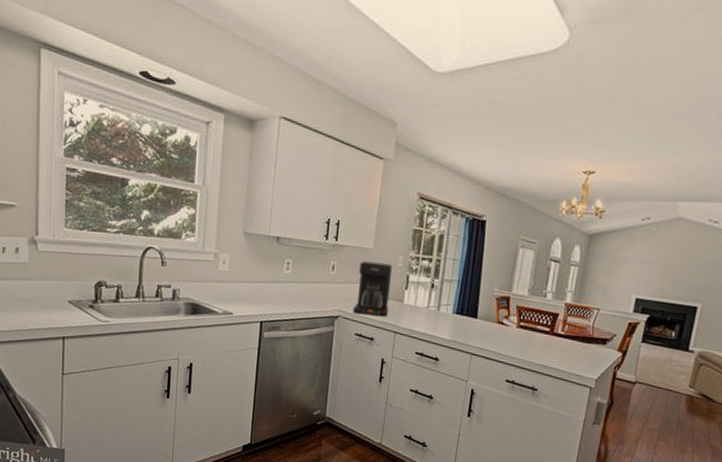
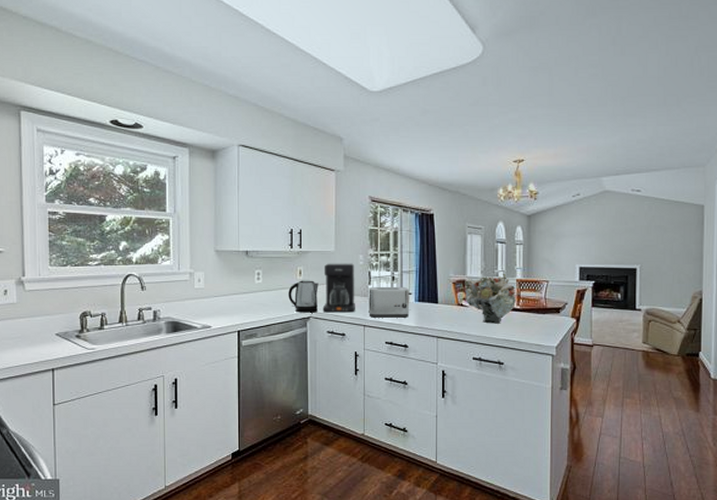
kettle: none [317,275,352,313] -> present [288,280,319,313]
toaster: none [401,291,451,330] -> present [369,286,412,318]
flower arrangement: none [506,295,563,348] -> present [464,274,516,324]

